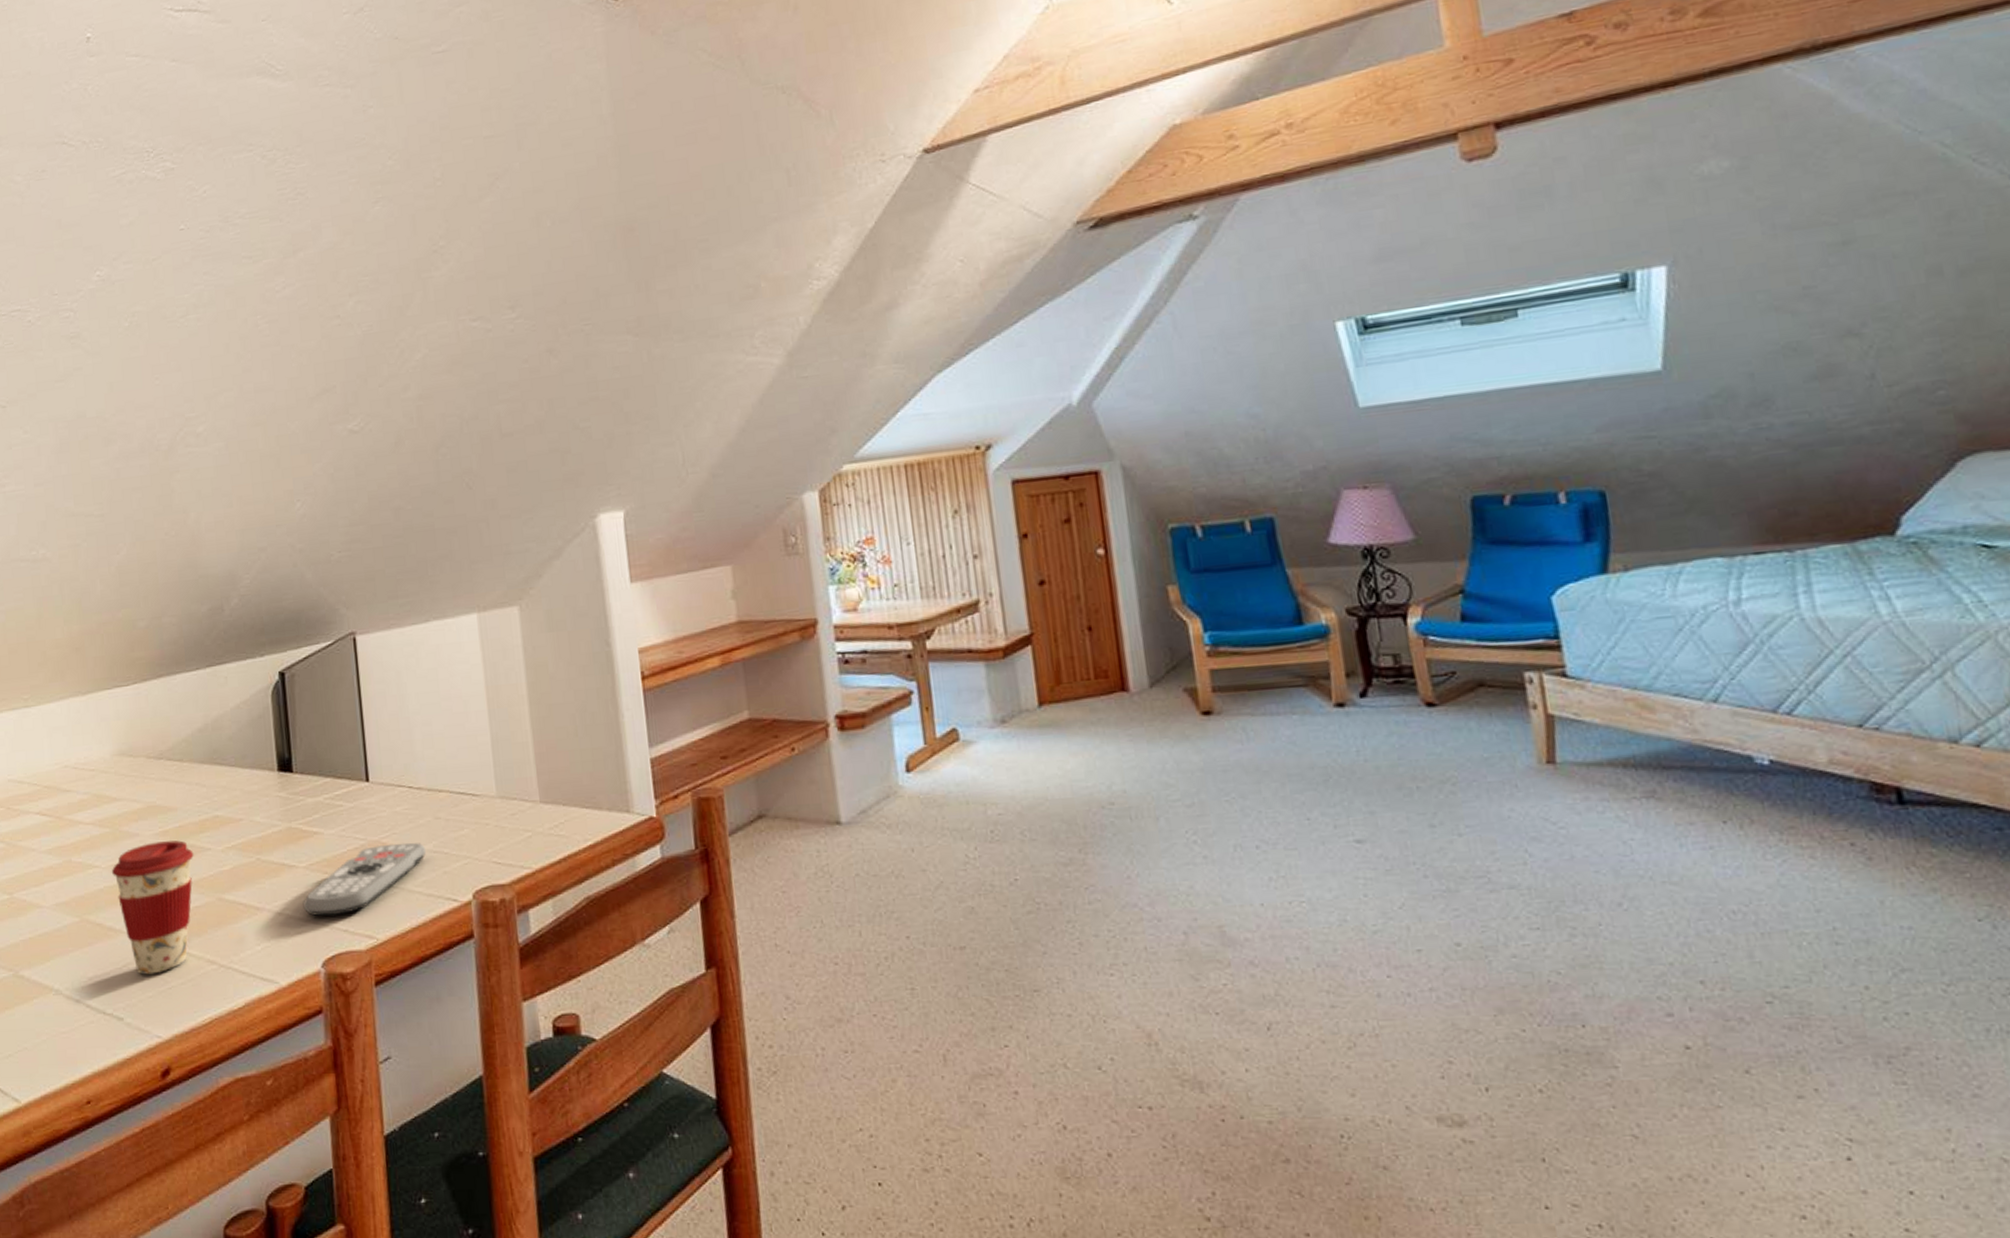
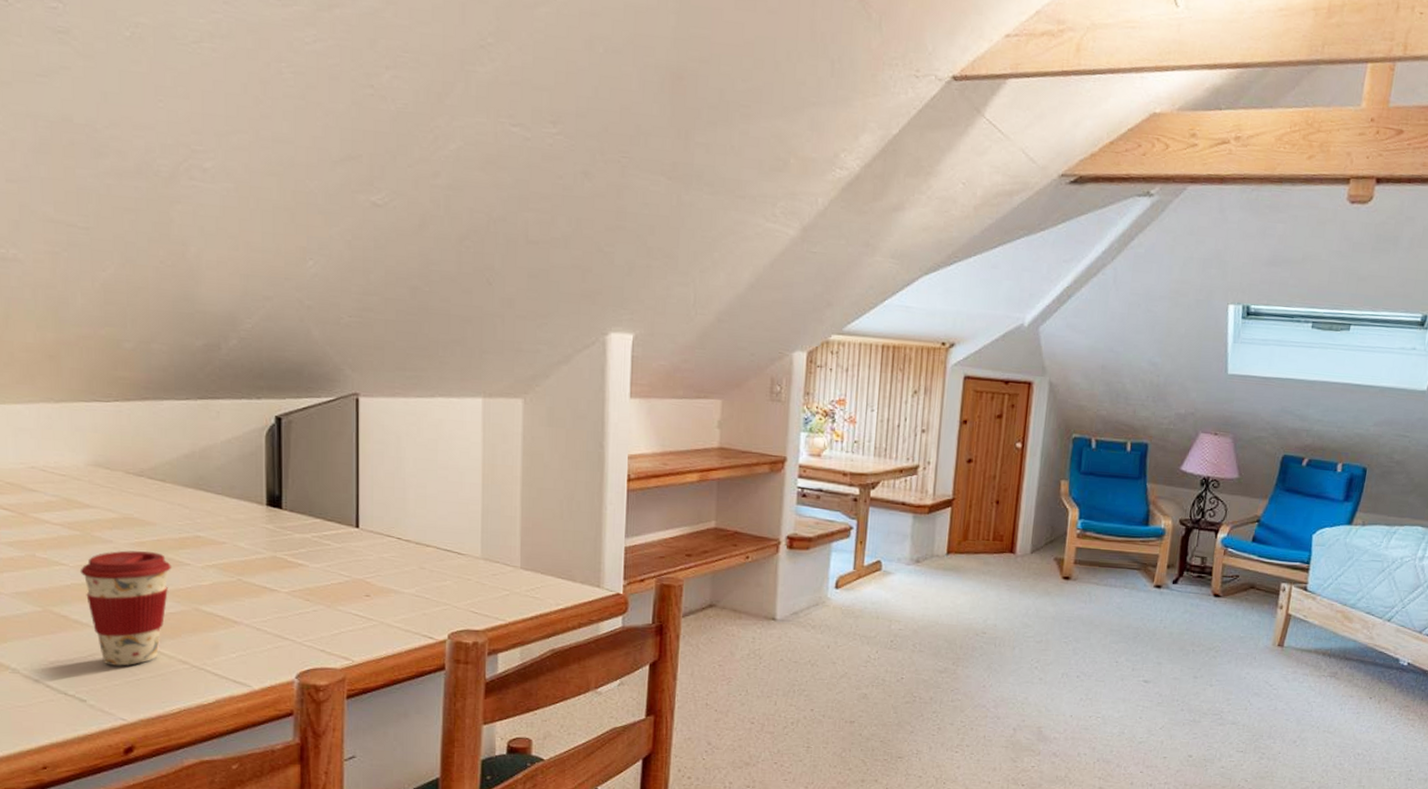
remote control: present [303,842,427,917] -> none [282,583,409,637]

